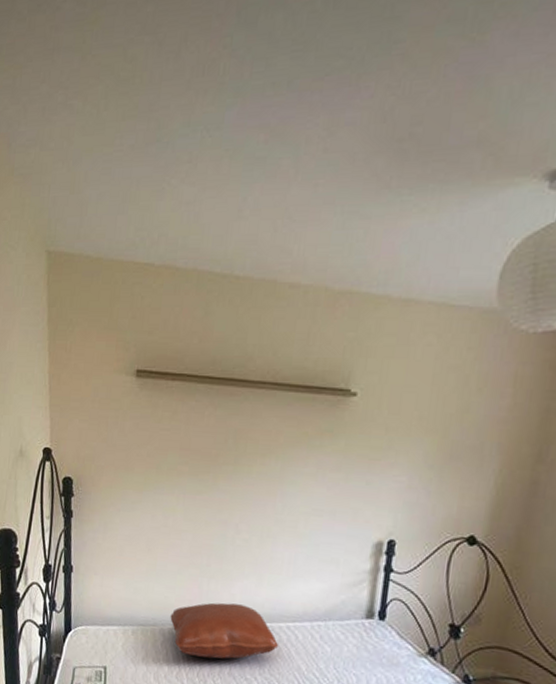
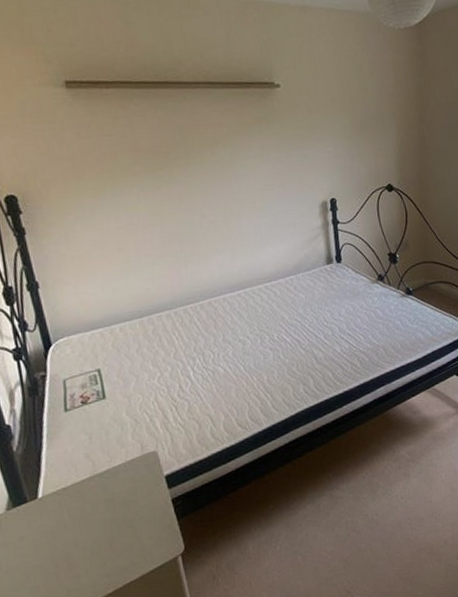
pillow: present [170,602,279,659] -> none [155,278,262,335]

